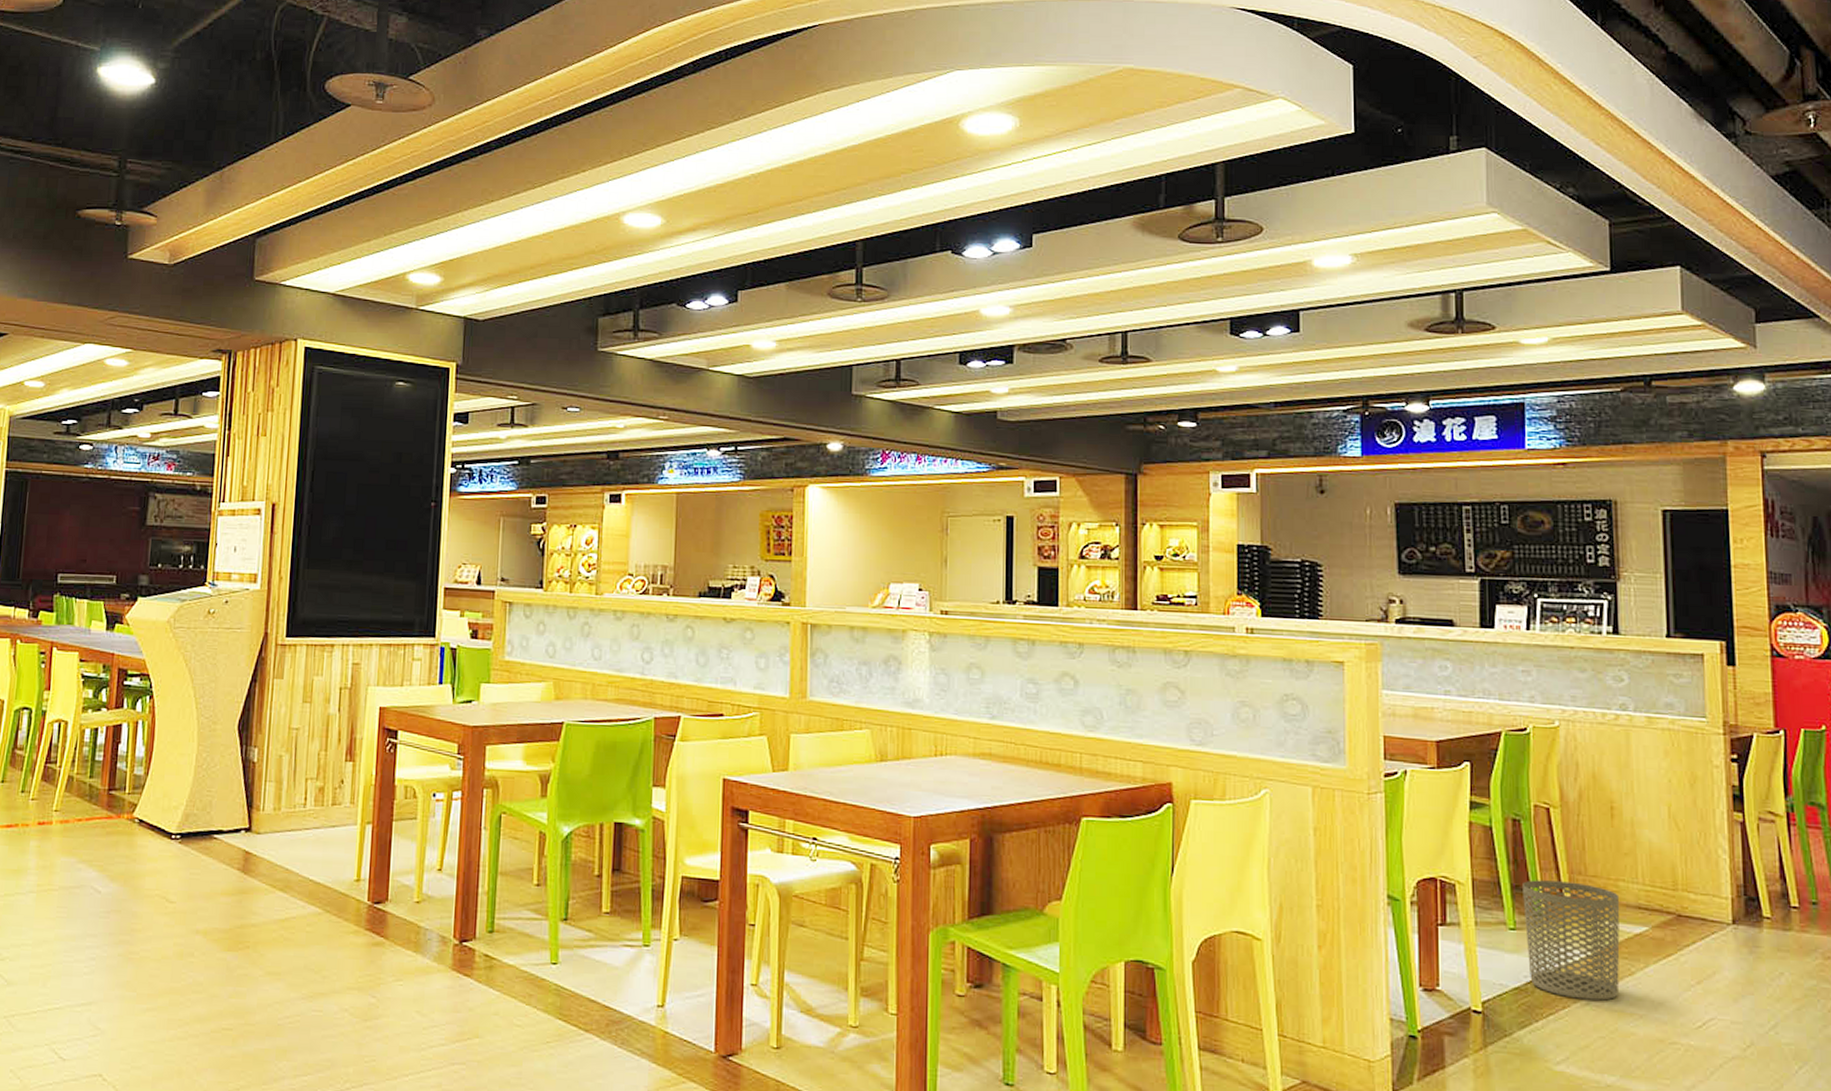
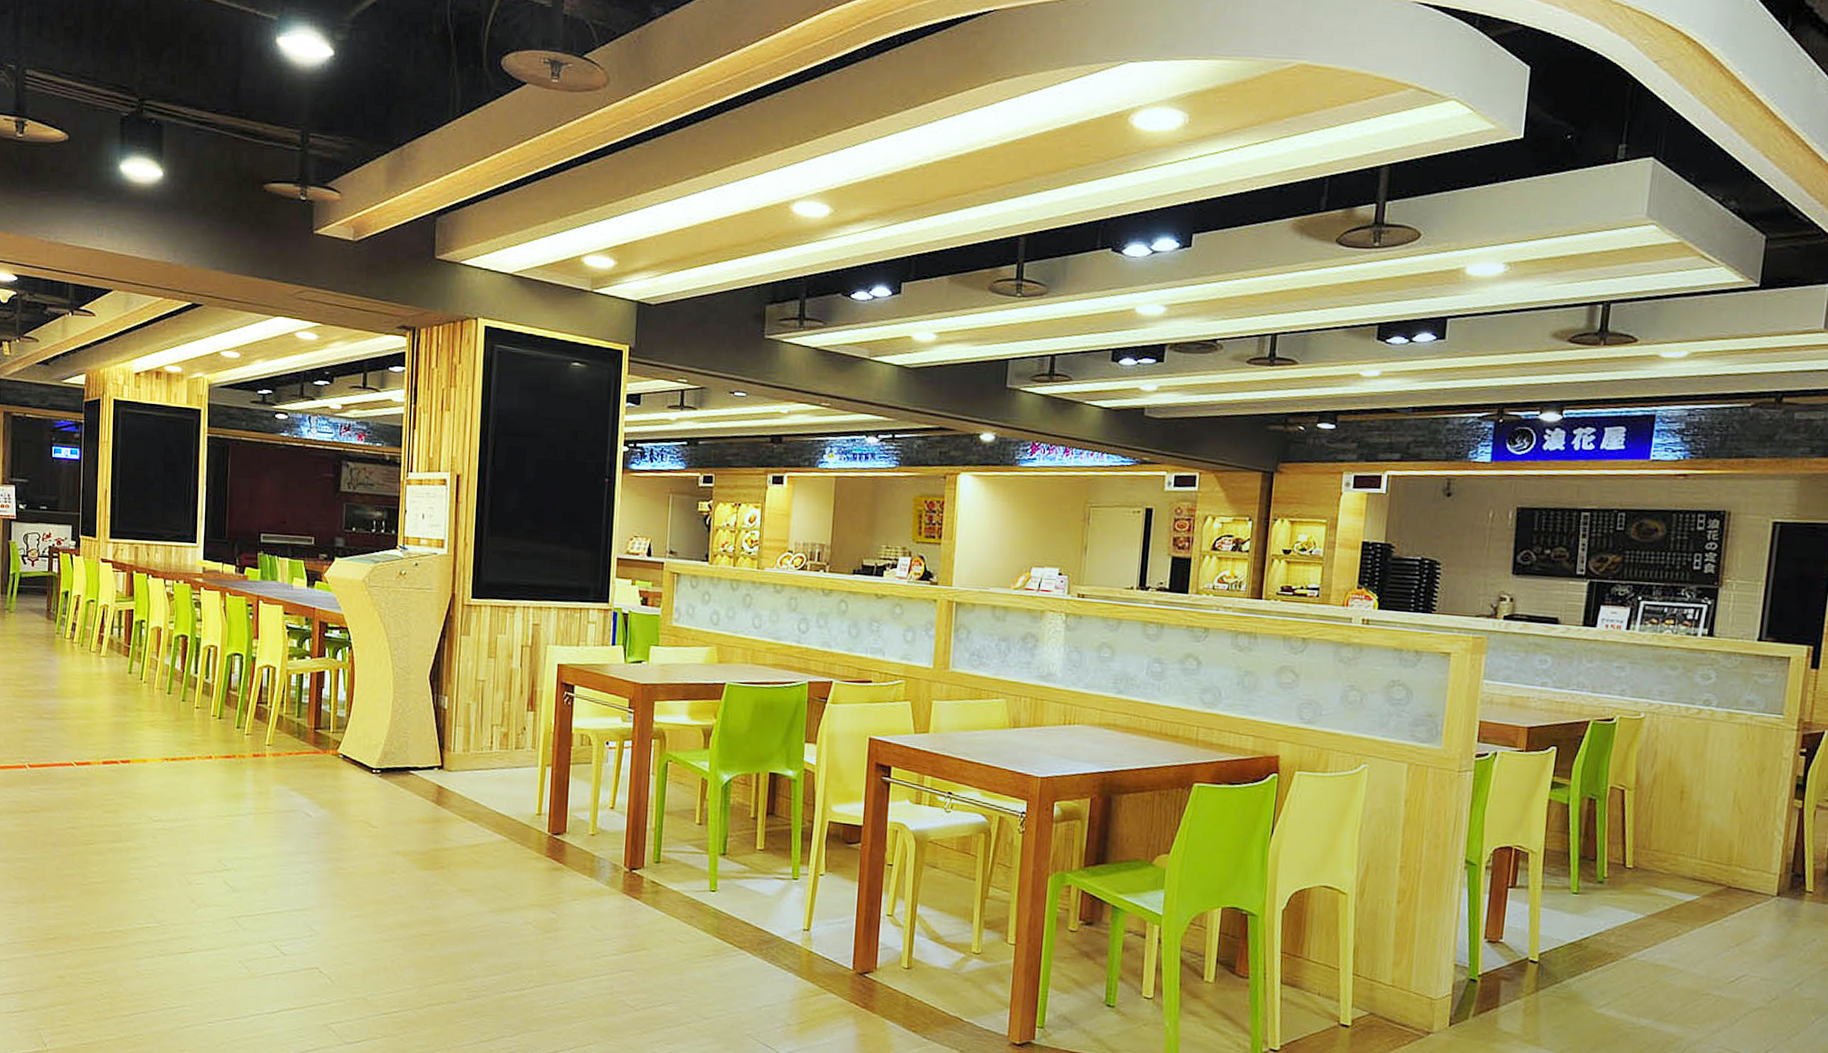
waste bin: present [1523,880,1620,1001] -> none [1585,852,1677,957]

